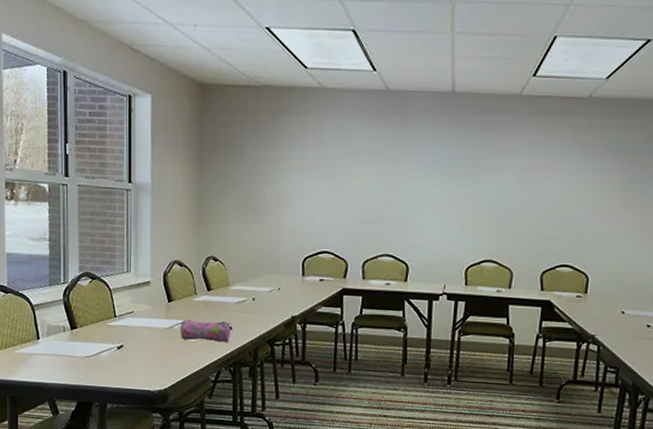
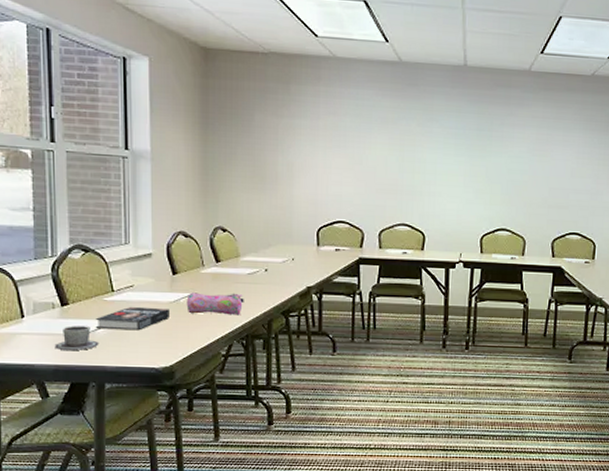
cup: none [64,348,103,372] -> present [54,326,99,350]
book: none [100,331,165,355] -> present [96,306,169,331]

